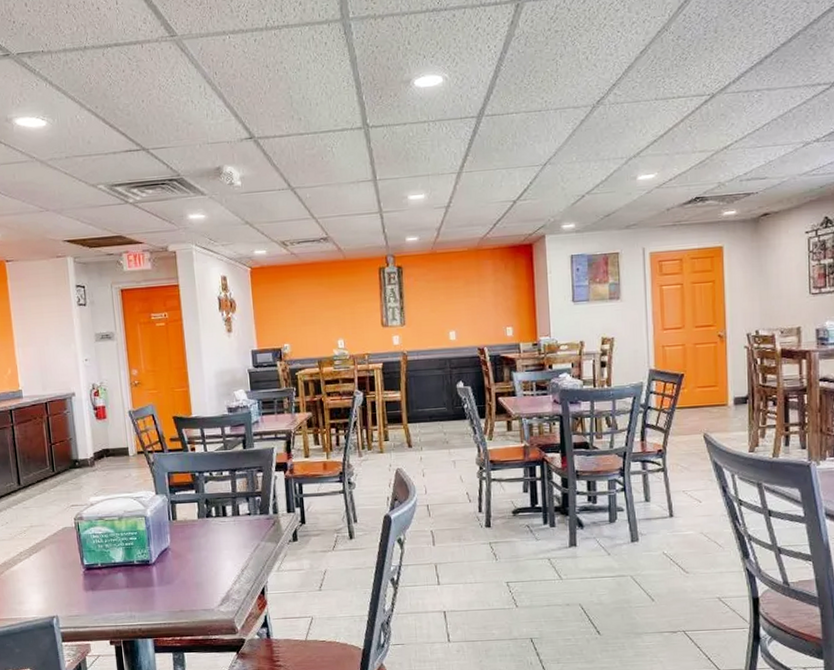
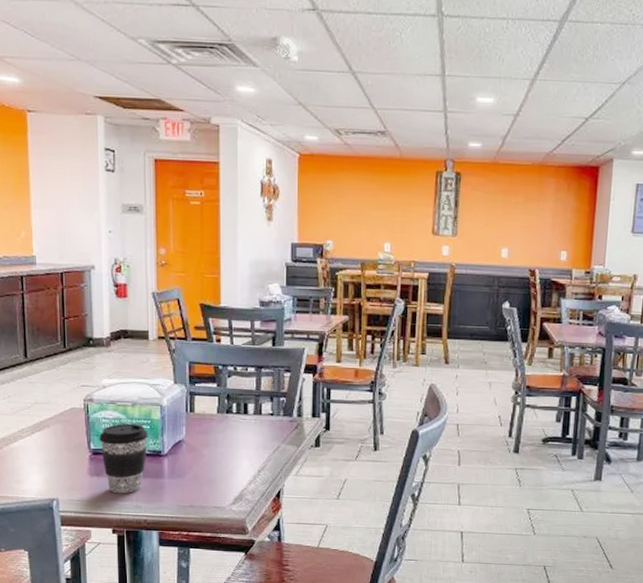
coffee cup: none [91,536,136,606] -> present [99,423,148,494]

